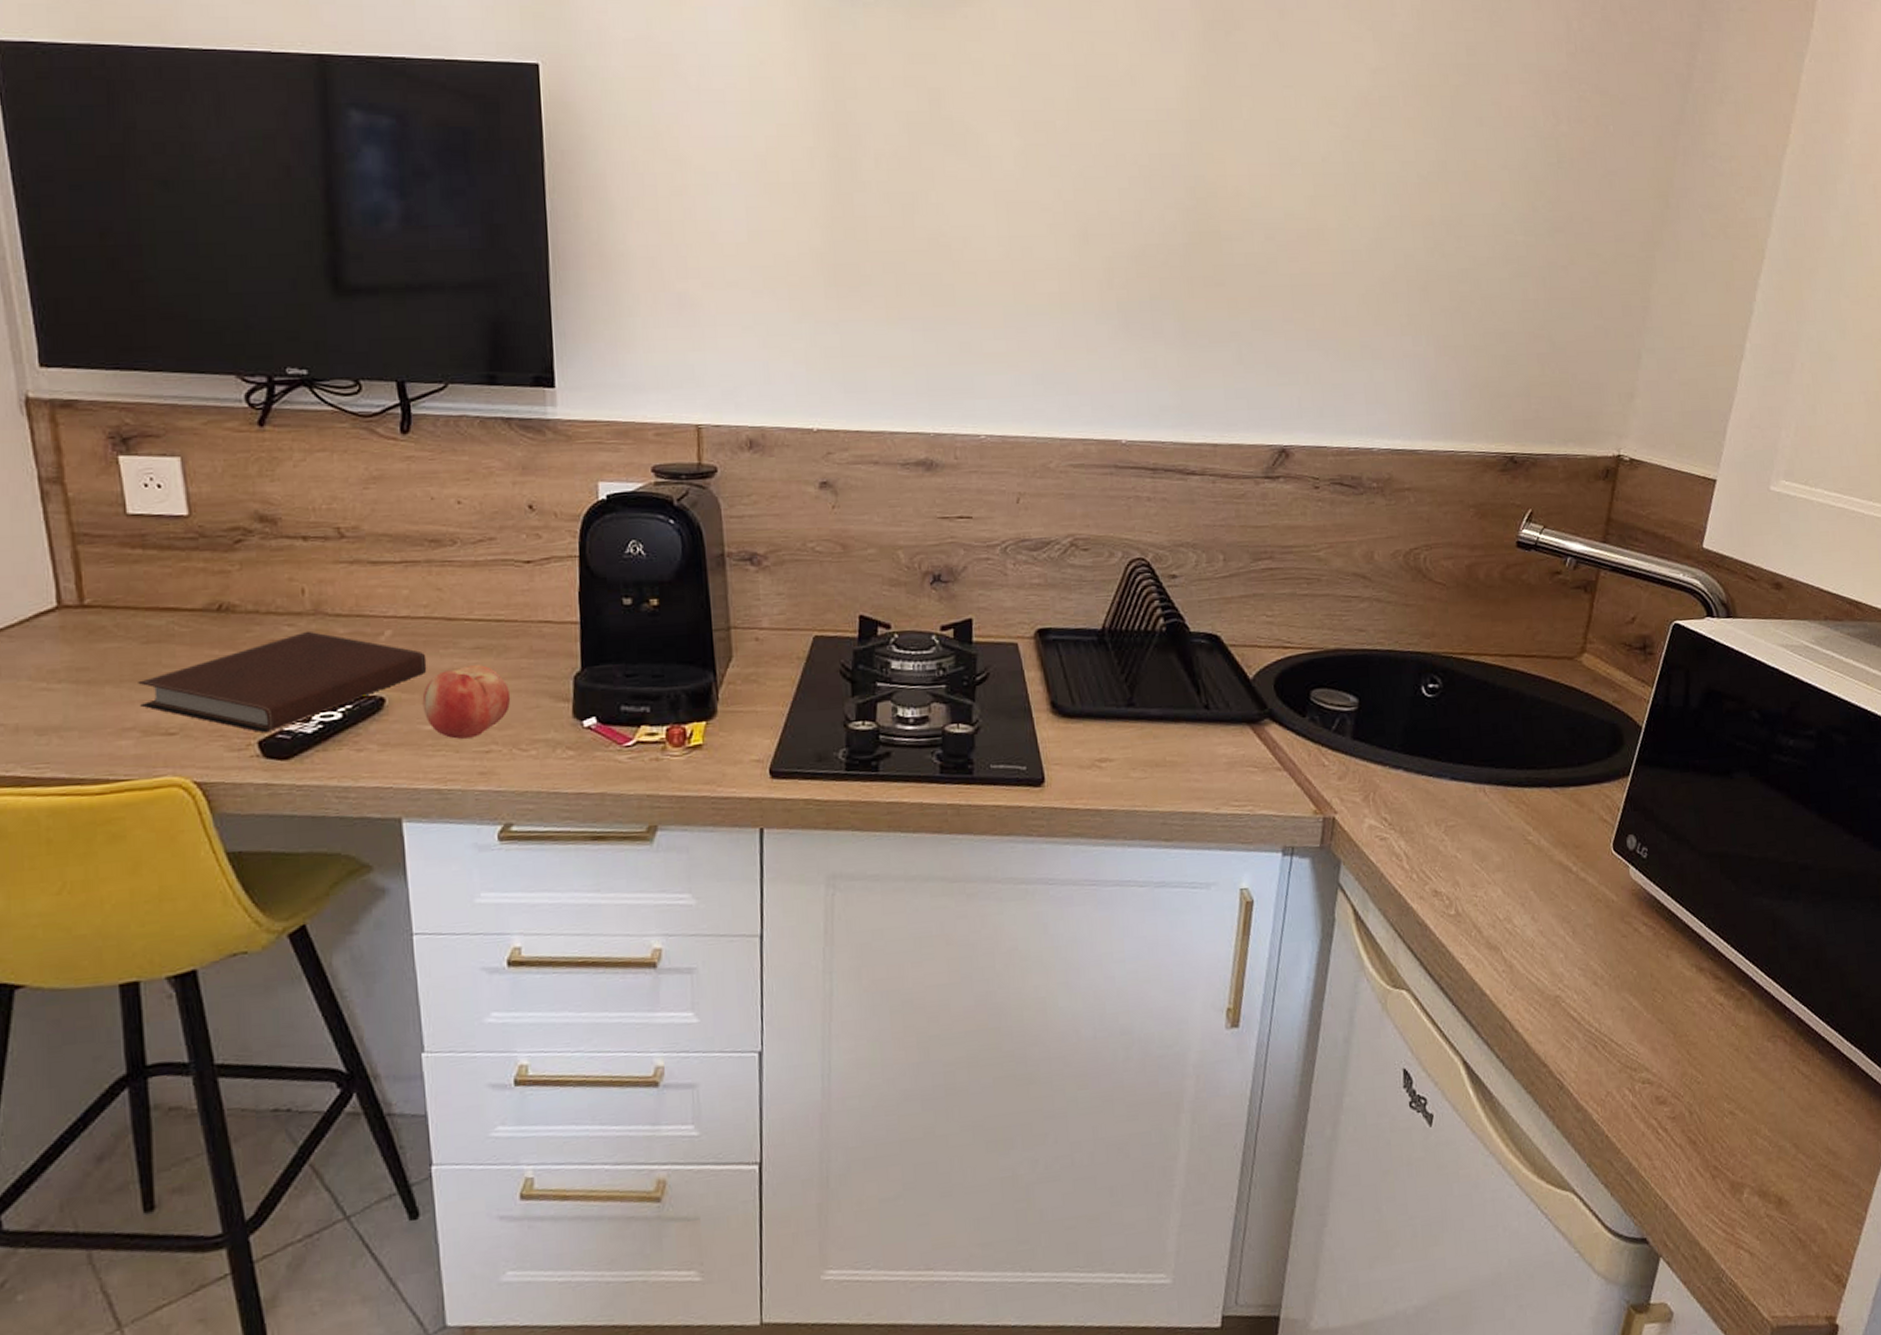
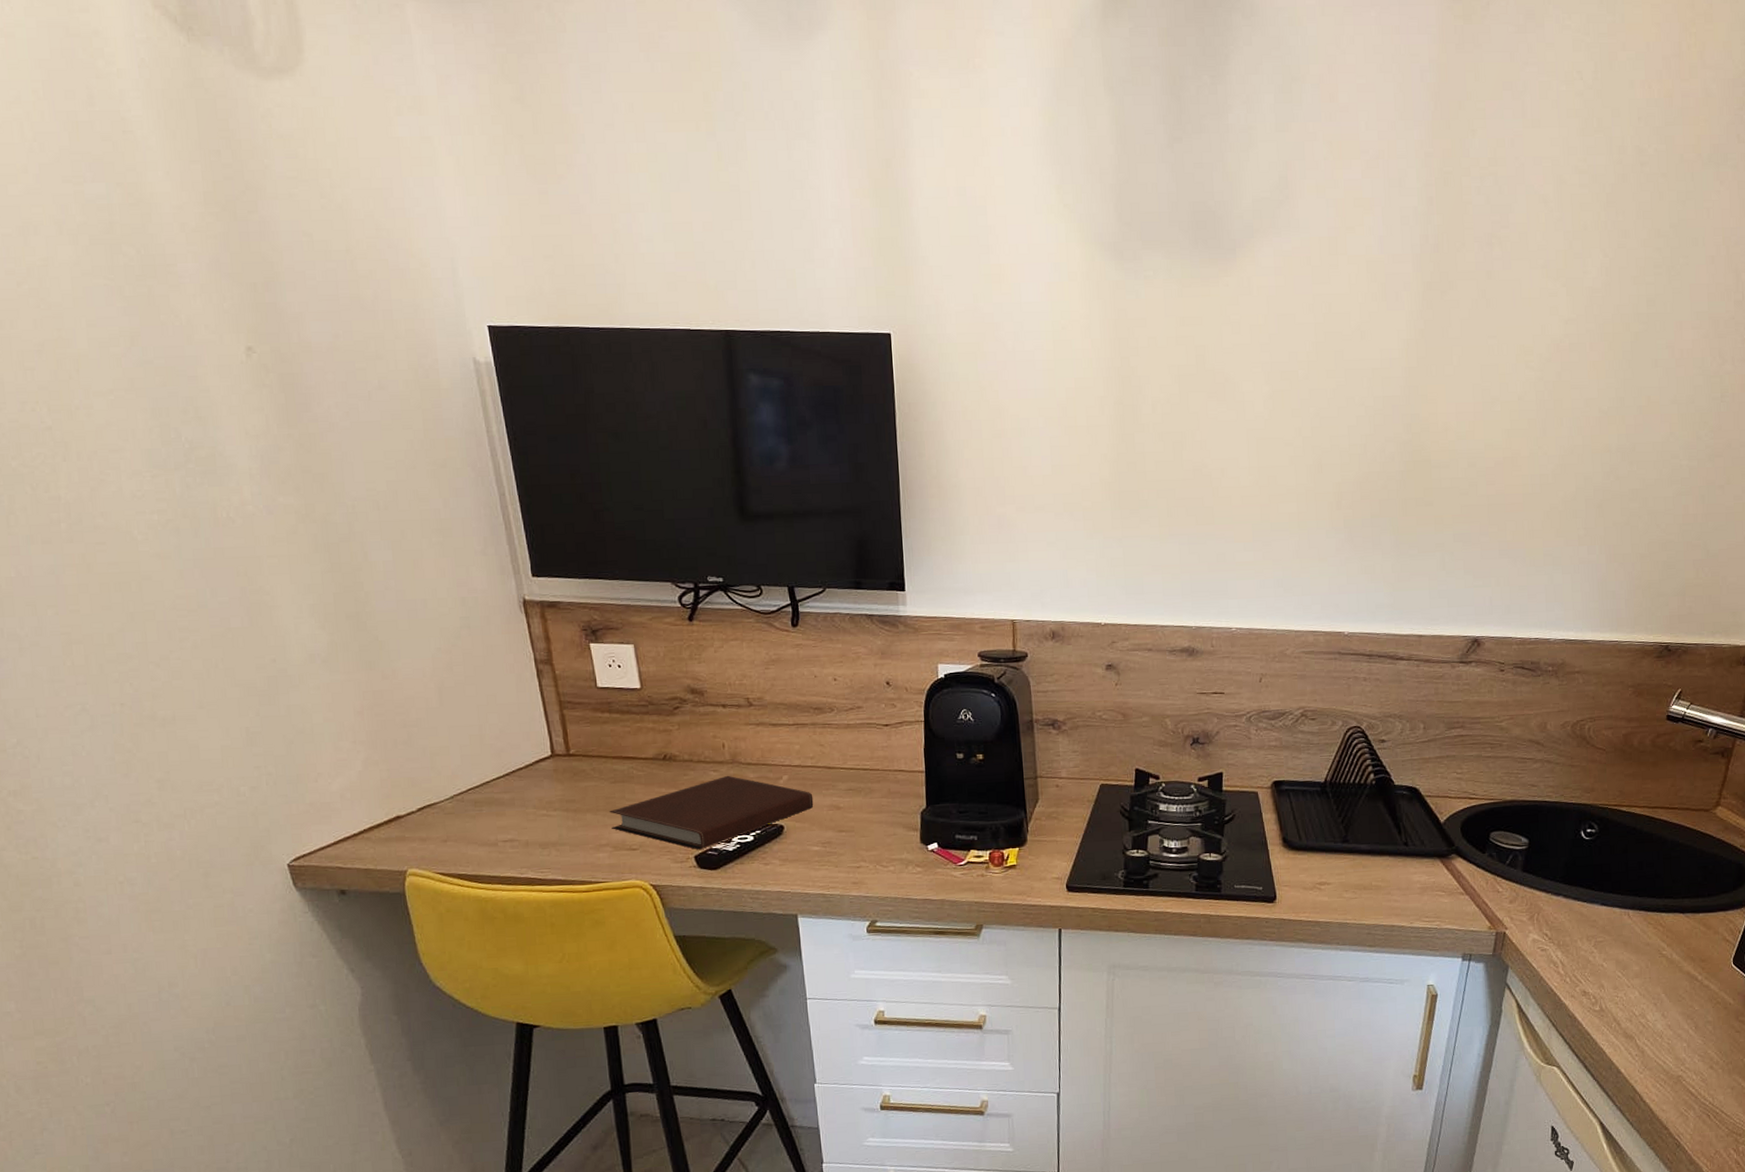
fruit: present [422,664,511,739] -> none [810,801,875,857]

